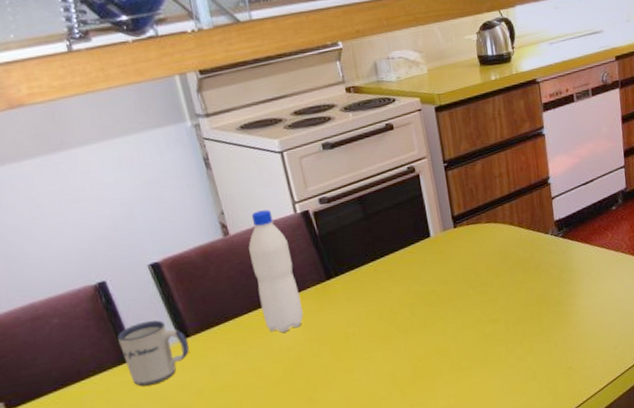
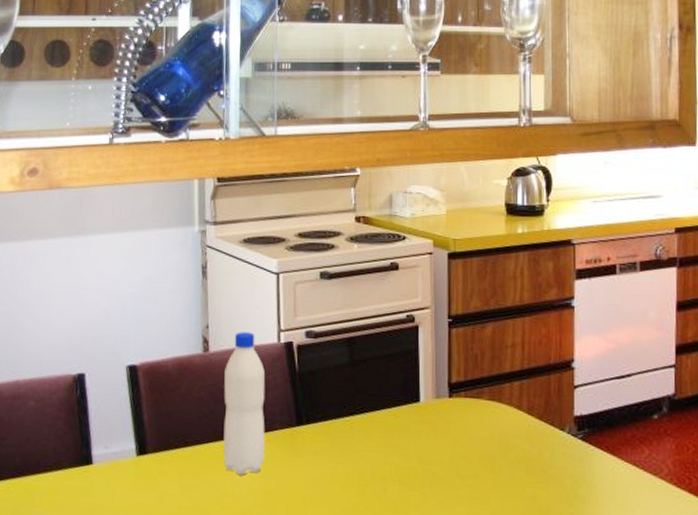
mug: present [117,320,190,386] -> none [80,425,144,498]

